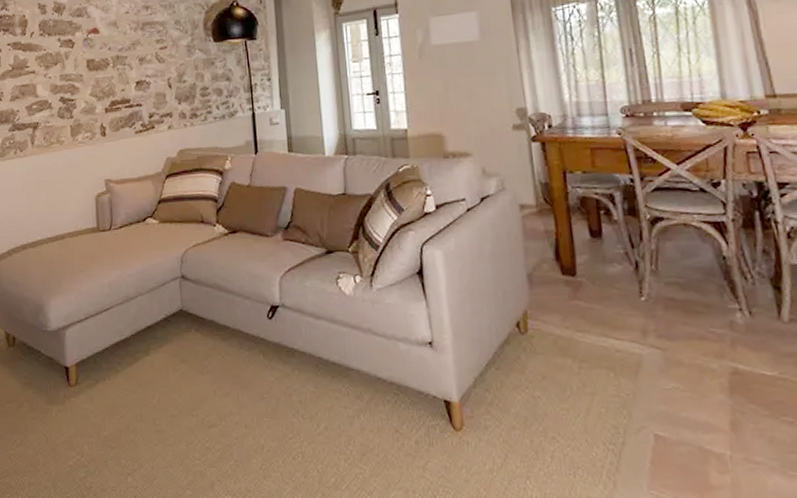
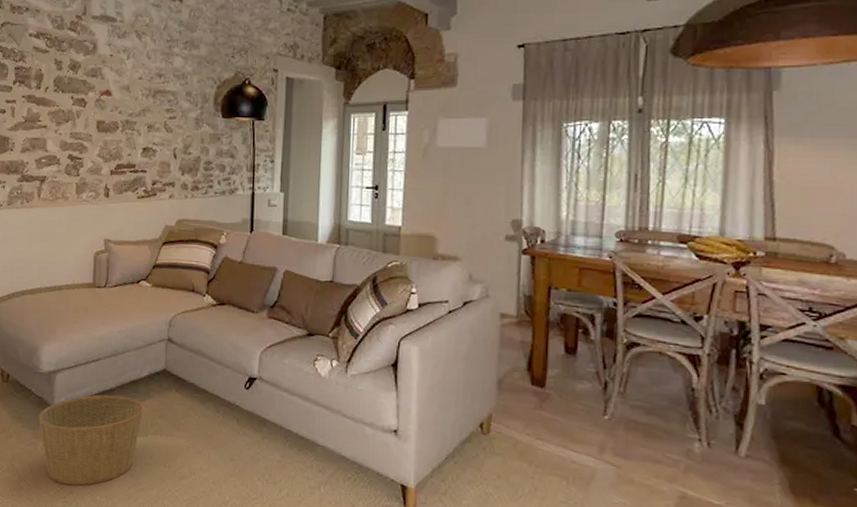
basket: none [50,344,163,452] -> present [38,394,144,486]

